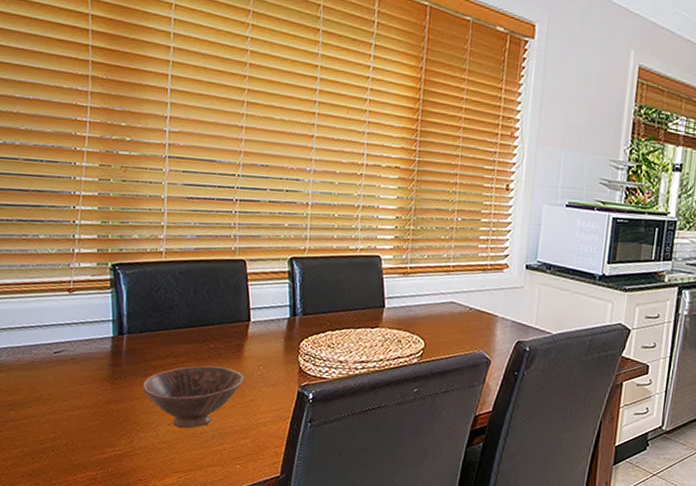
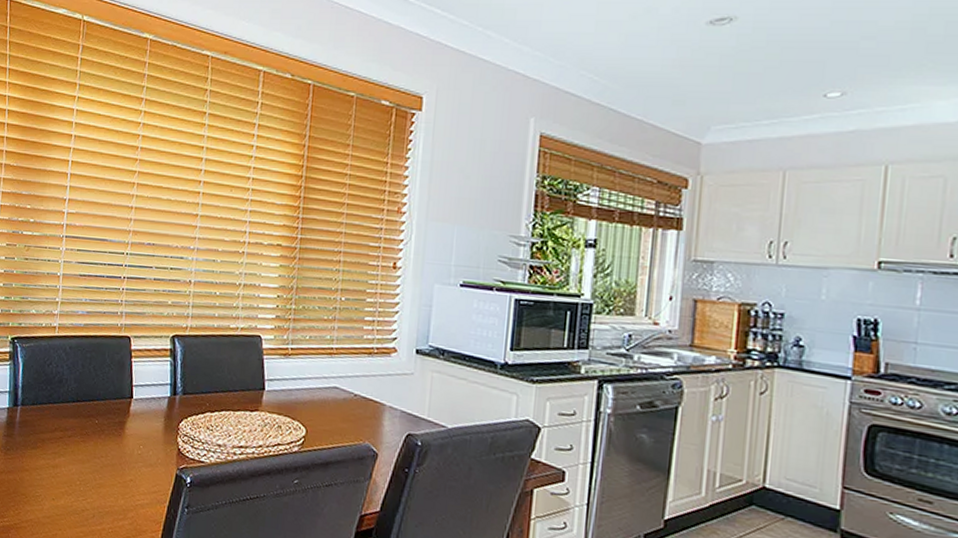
bowl: present [143,366,245,429] -> none [31,441,126,505]

